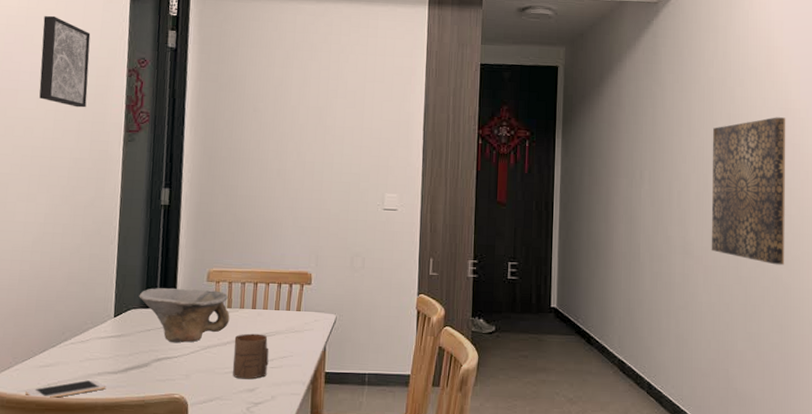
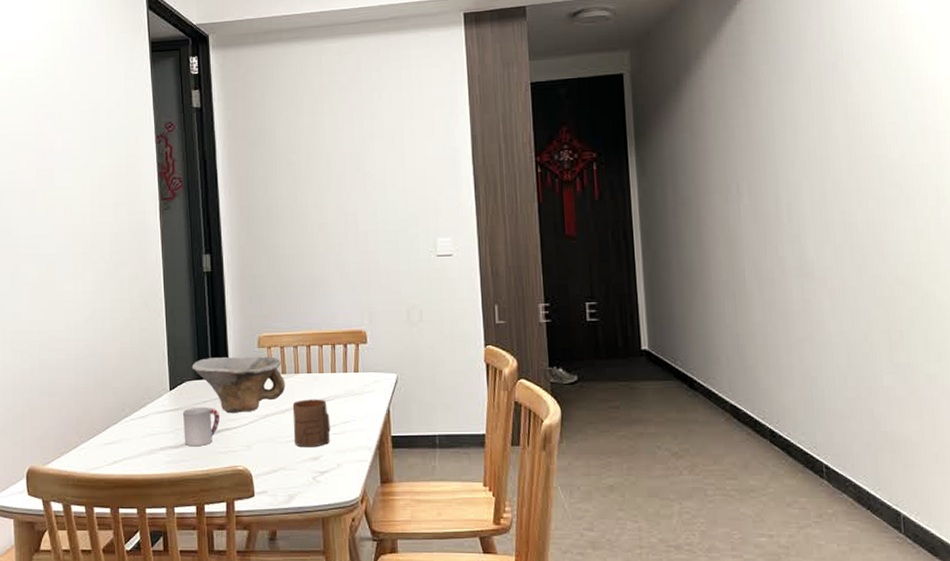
cell phone: present [24,379,107,399] -> none [93,455,170,476]
wall art: present [39,15,91,108] -> none [70,90,120,181]
cup: none [123,334,162,373] -> present [183,407,219,446]
wall art: present [711,117,786,265] -> none [826,100,938,280]

